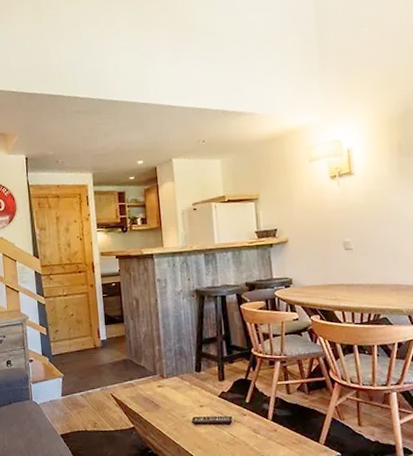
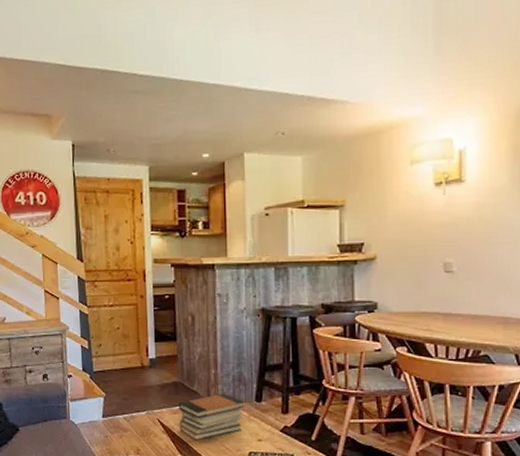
book stack: none [129,366,187,411] -> present [178,393,245,441]

